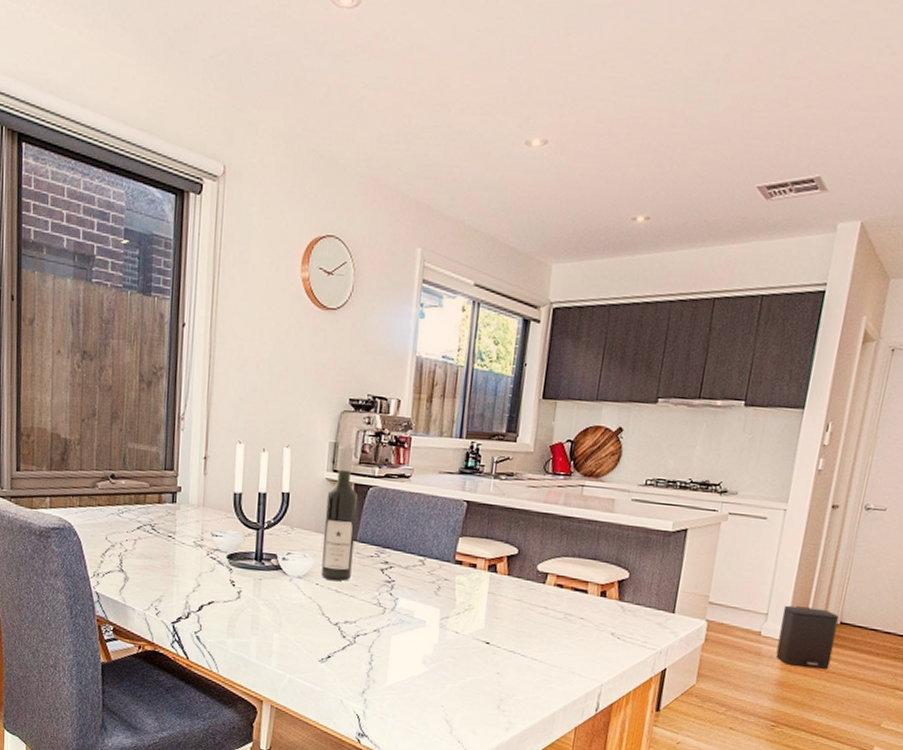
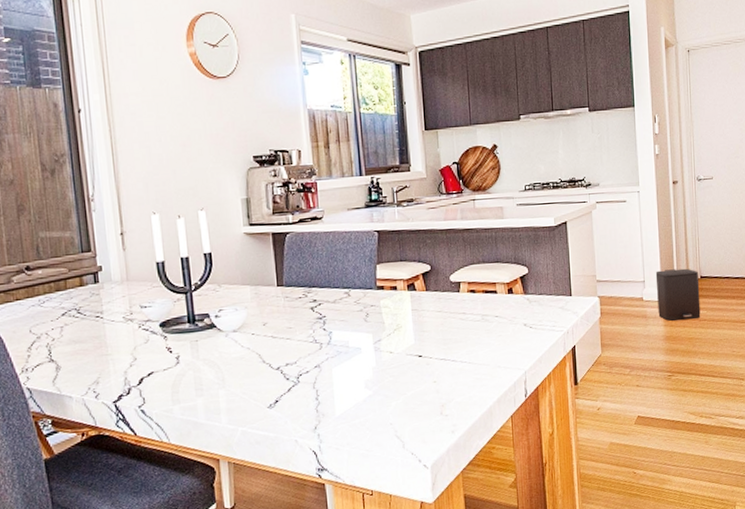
bottle: present [321,445,359,581] -> none [247,199,284,328]

